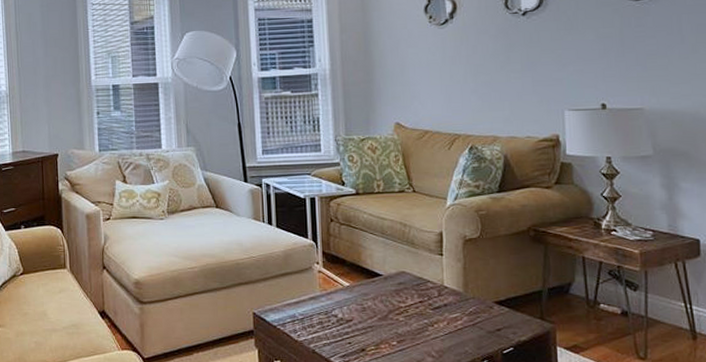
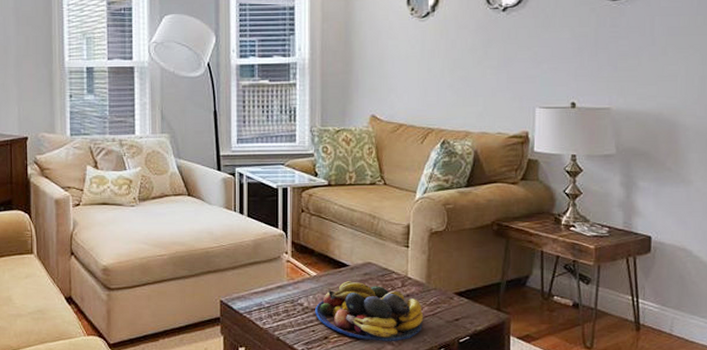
fruit bowl: none [350,291,464,354] -> present [315,281,424,342]

